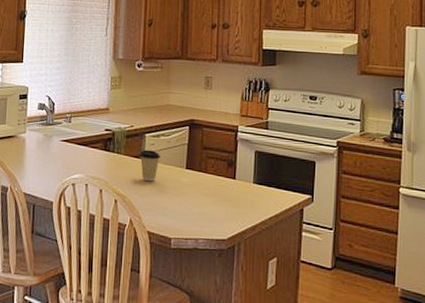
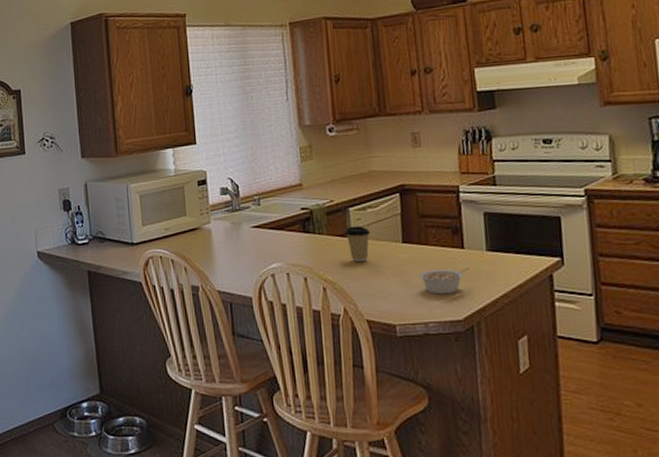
legume: none [195,194,238,217] -> present [418,267,469,295]

